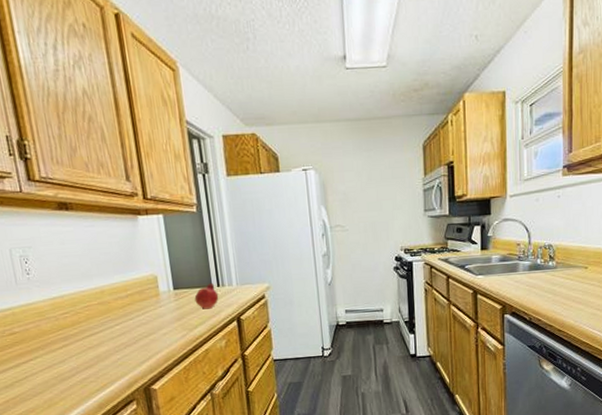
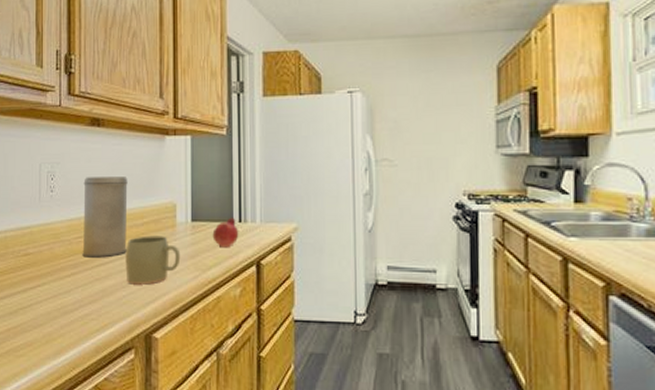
canister: none [60,255,115,330] -> present [82,177,128,258]
mug: none [114,304,168,349] -> present [125,235,181,285]

